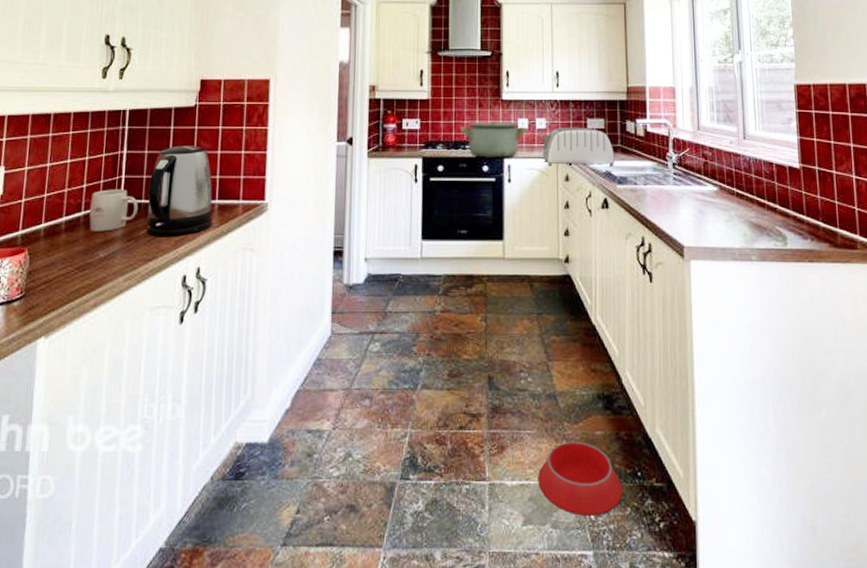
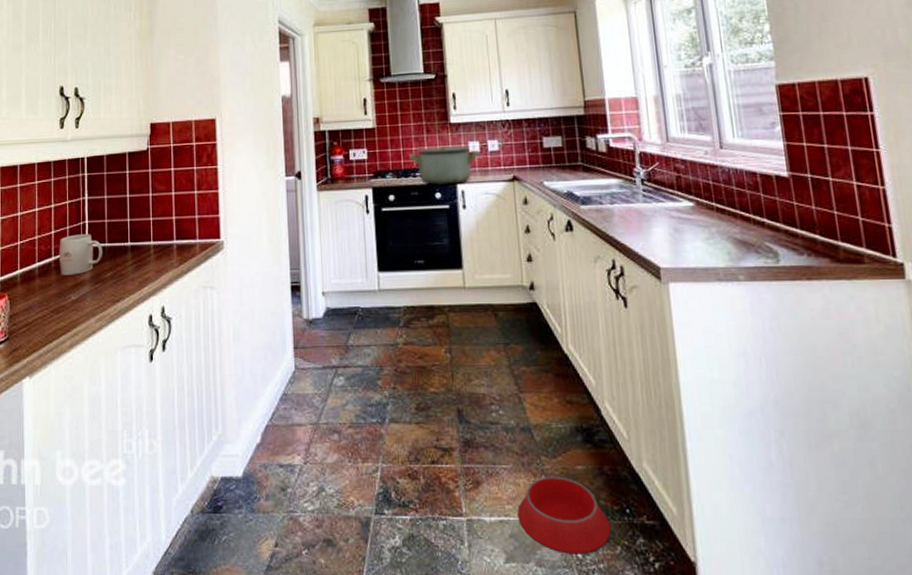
kettle: present [146,145,213,238] -> none [110,188,172,279]
toaster: present [540,127,615,167] -> none [493,146,576,190]

